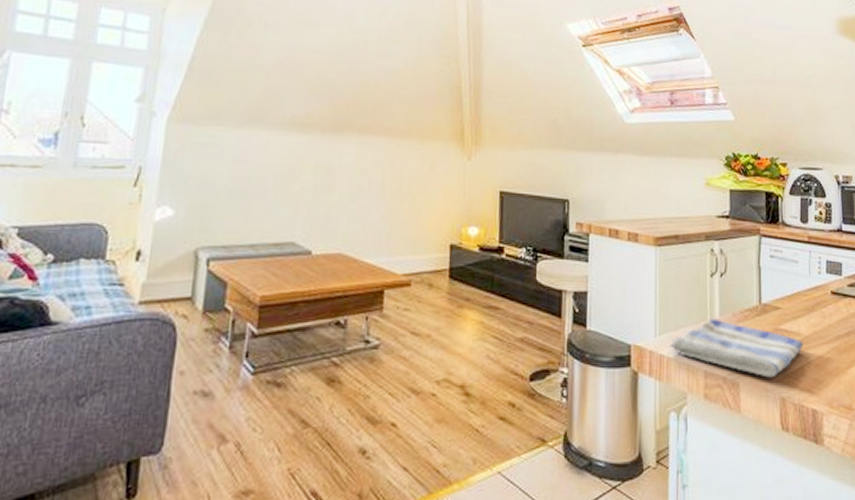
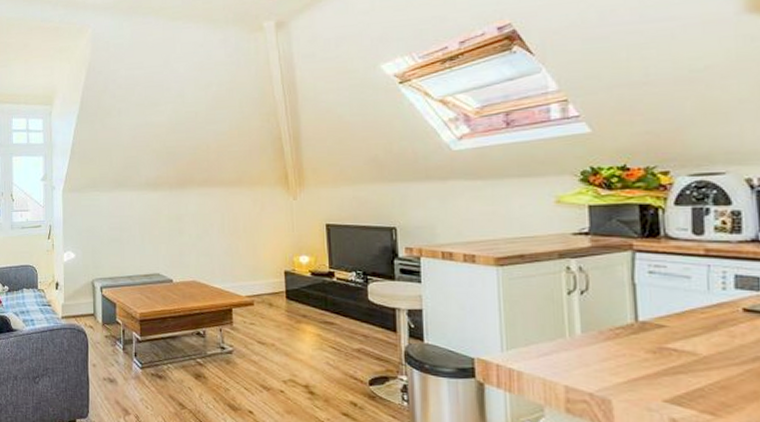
dish towel: present [669,318,803,378] -> none [519,335,702,397]

